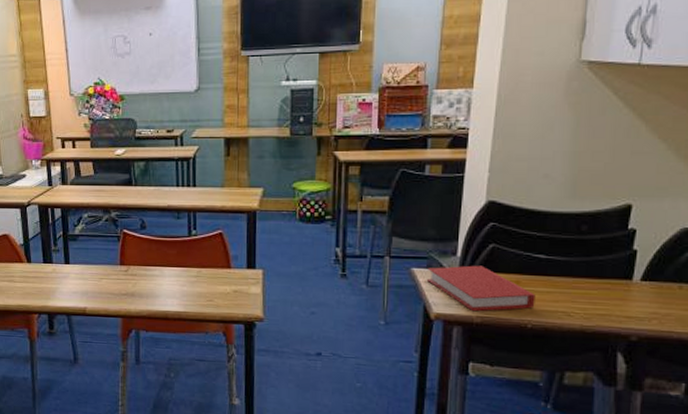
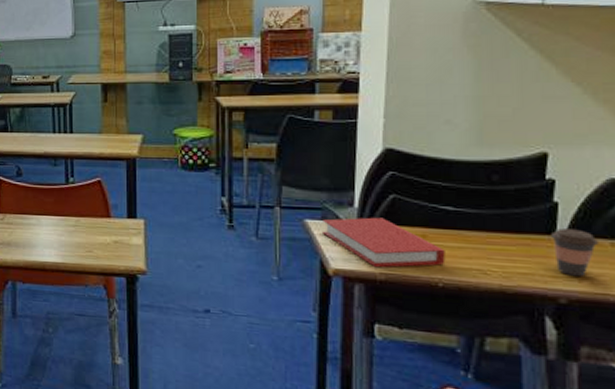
coffee cup: none [629,274,668,317] -> present [551,228,598,277]

